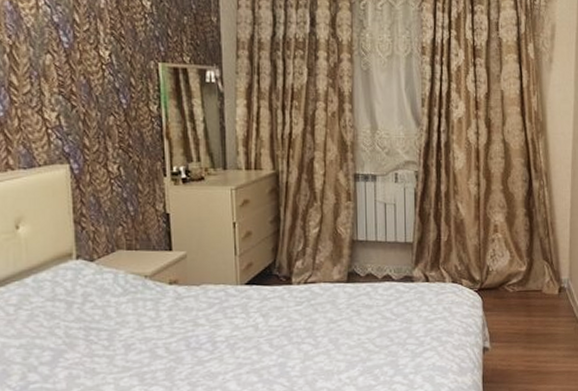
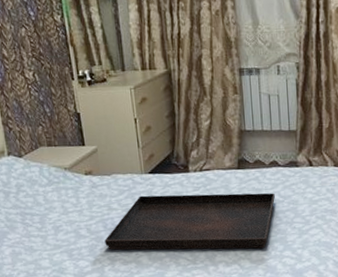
serving tray: none [186,309,387,374] -> present [104,193,275,250]

